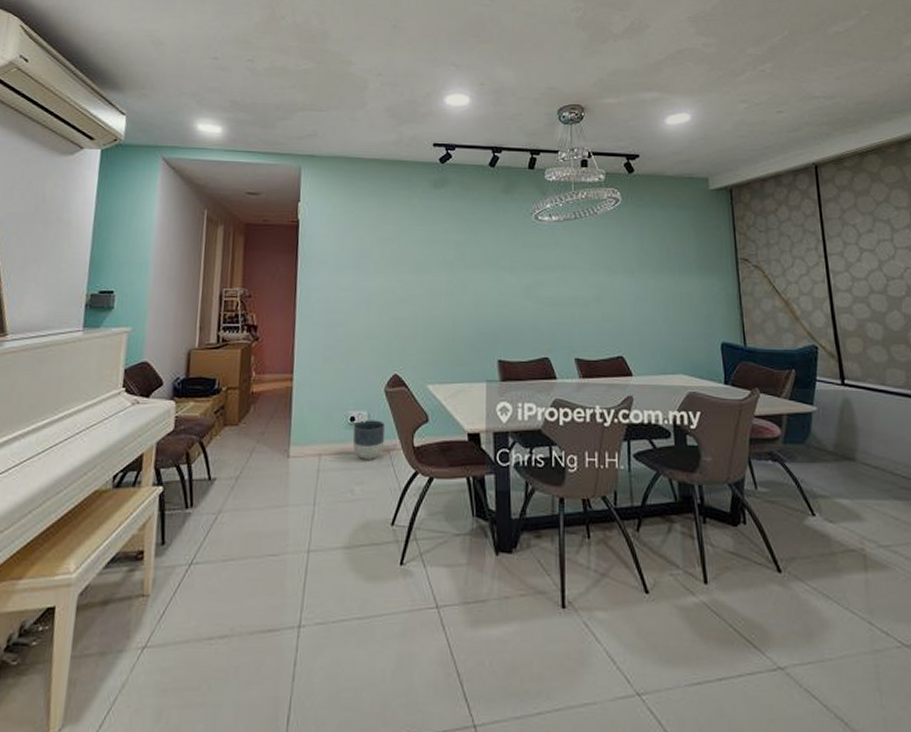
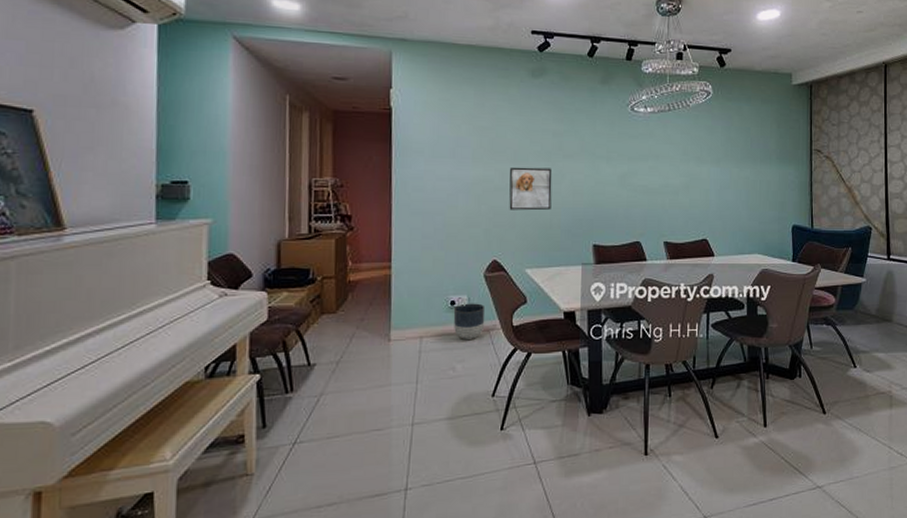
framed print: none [410,277,455,323] -> present [509,167,552,211]

